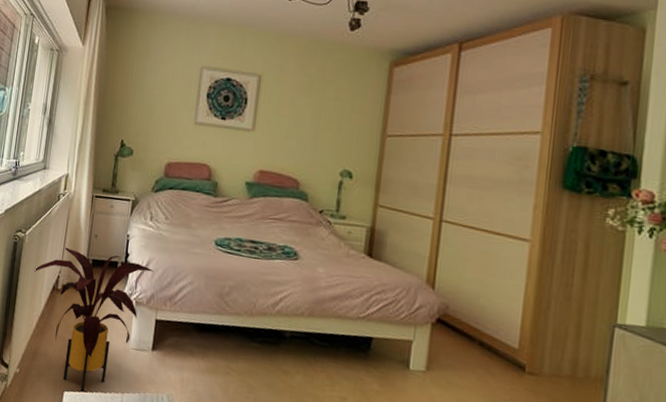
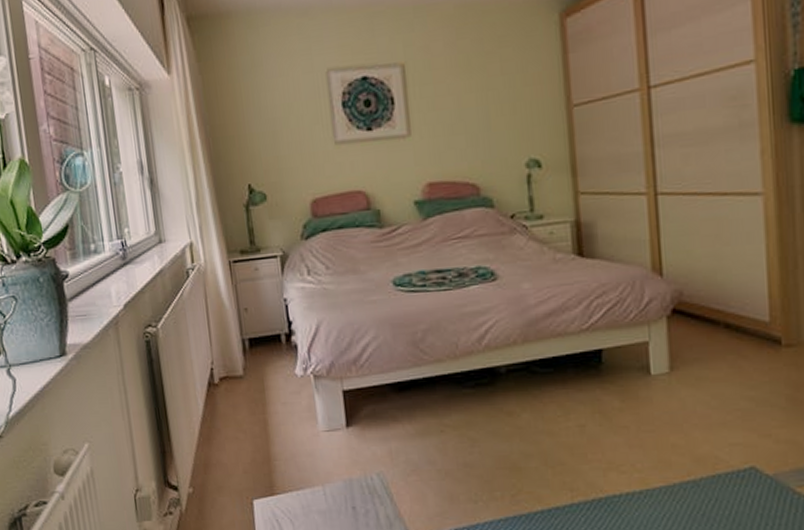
house plant: present [33,247,154,392] -> none [179,327,328,495]

